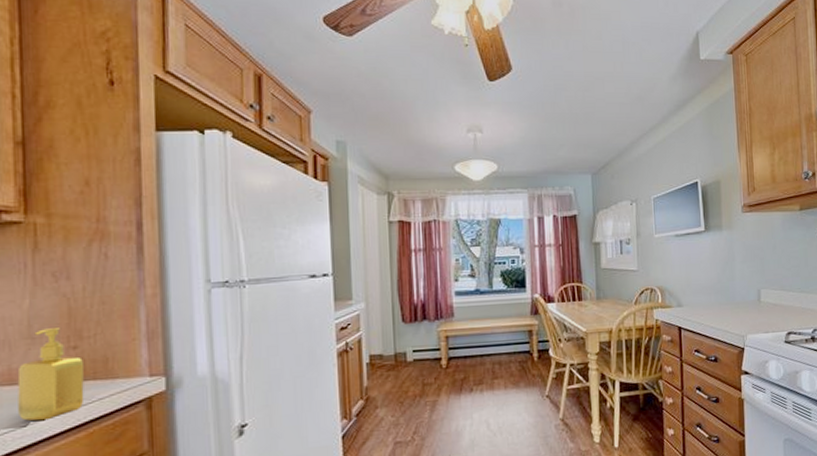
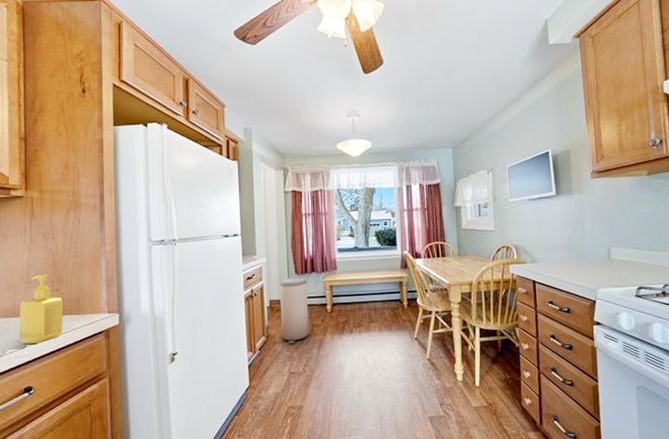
pedal bin: none [382,325,419,407] -> present [280,276,309,343]

